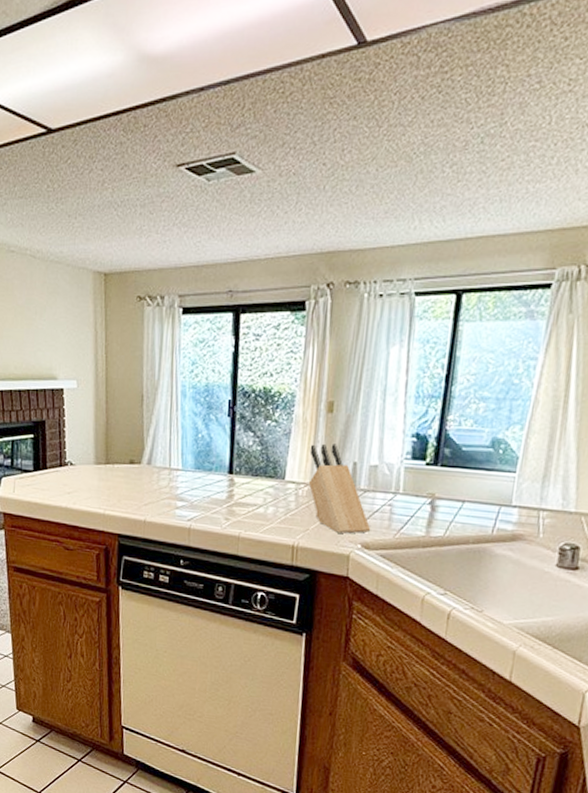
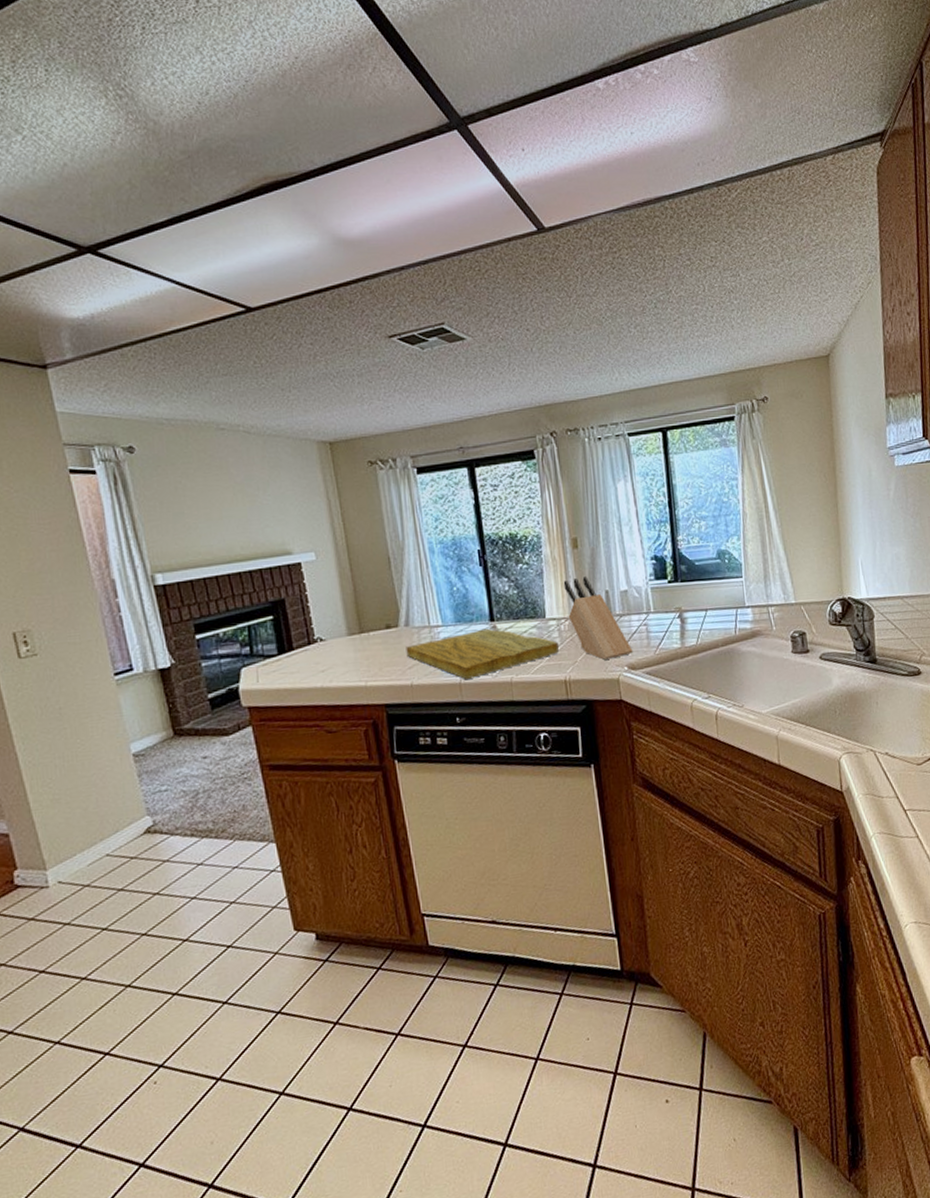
cutting board: none [144,479,293,527] -> present [406,628,559,680]

